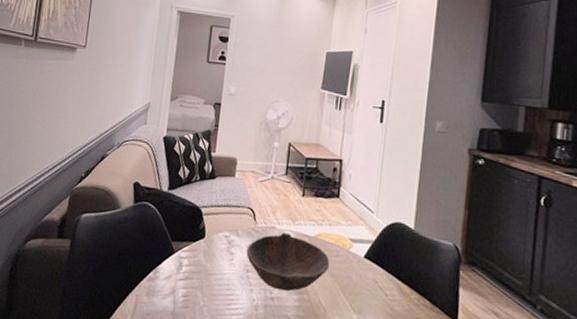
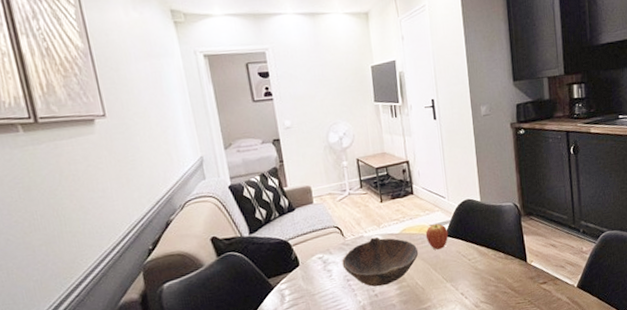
fruit: none [341,239,369,271] -> present [425,224,449,250]

